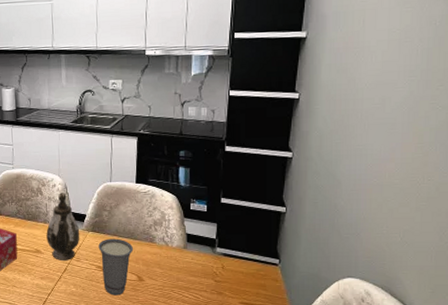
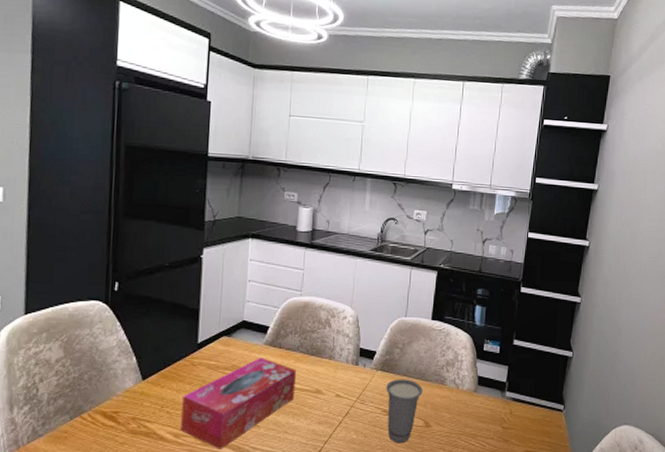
teapot: present [46,193,80,260] -> none [330,326,368,403]

